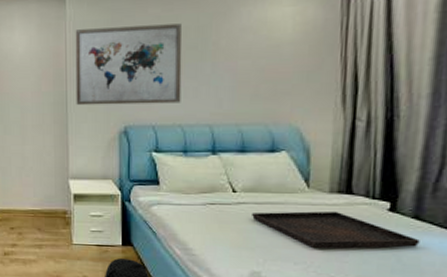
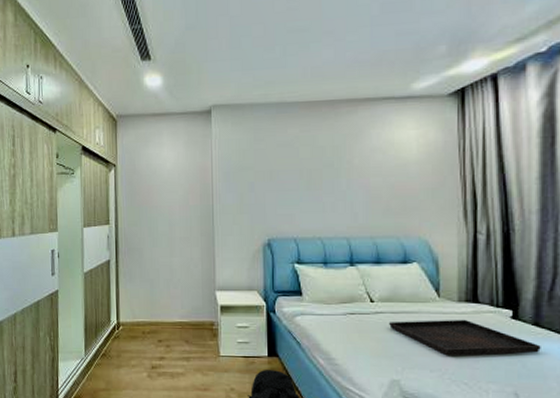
wall art: present [75,23,182,106] -> none [220,143,320,219]

